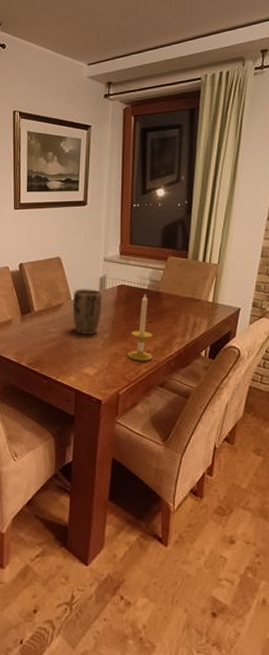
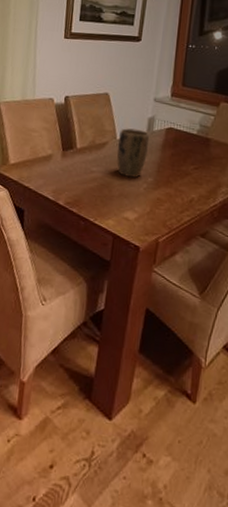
candle: present [127,293,153,361] -> none [170,138,199,209]

